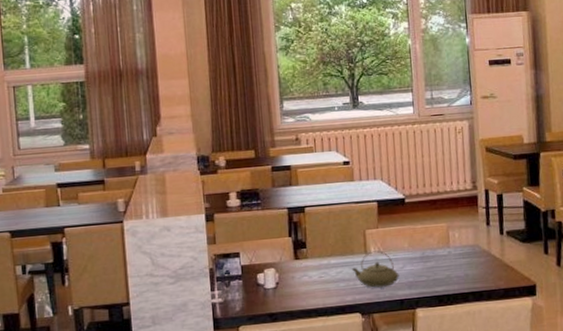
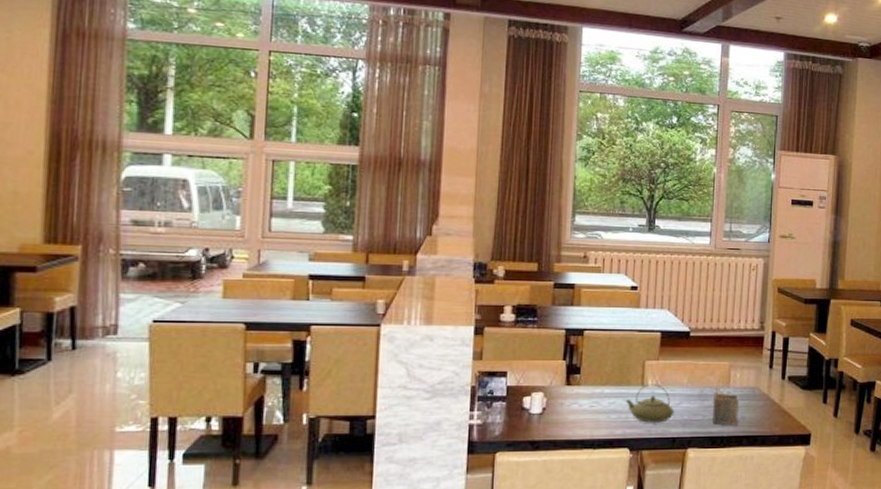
napkin holder: none [434,247,462,284] -> present [711,386,740,426]

